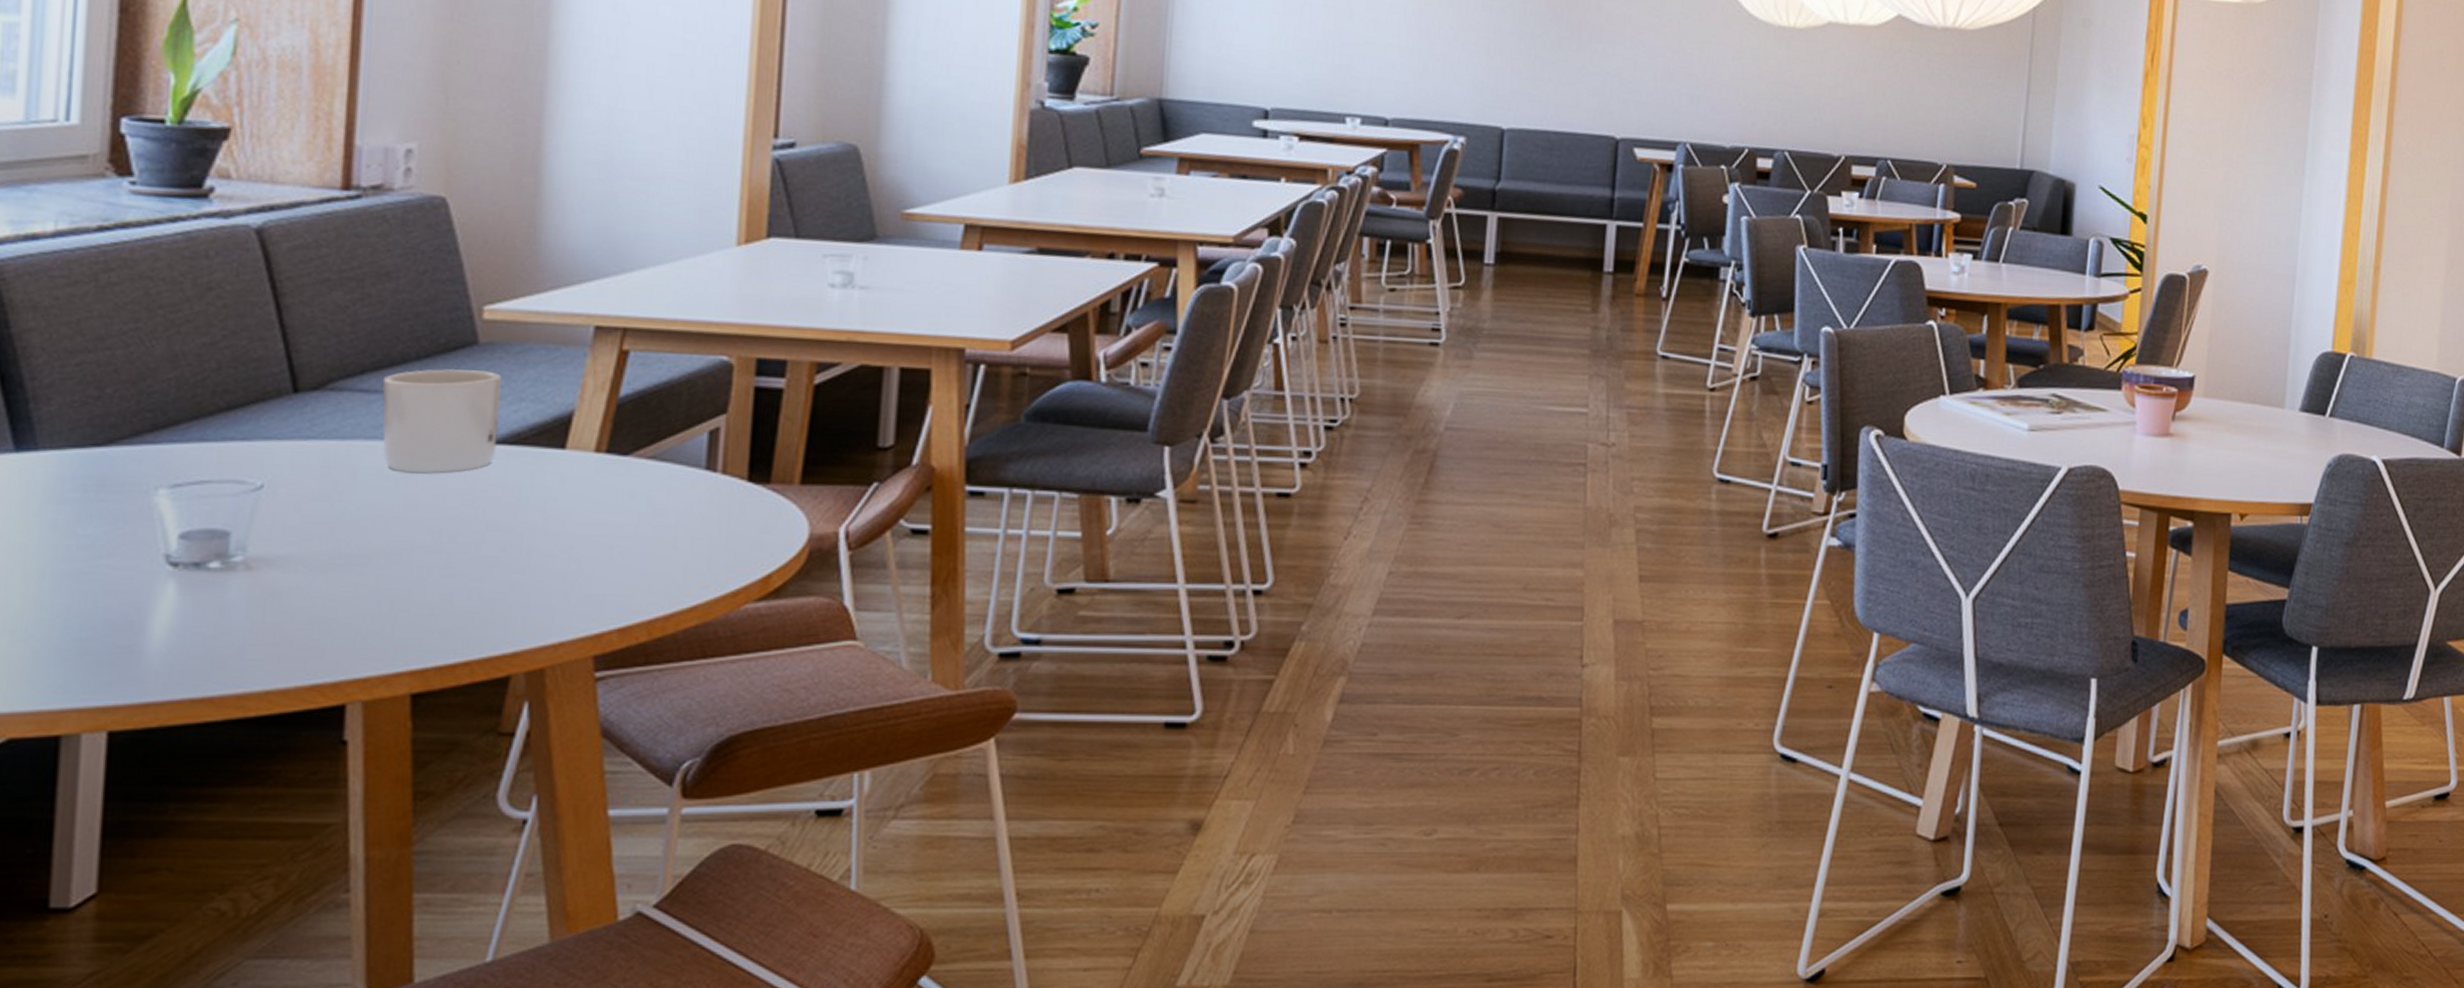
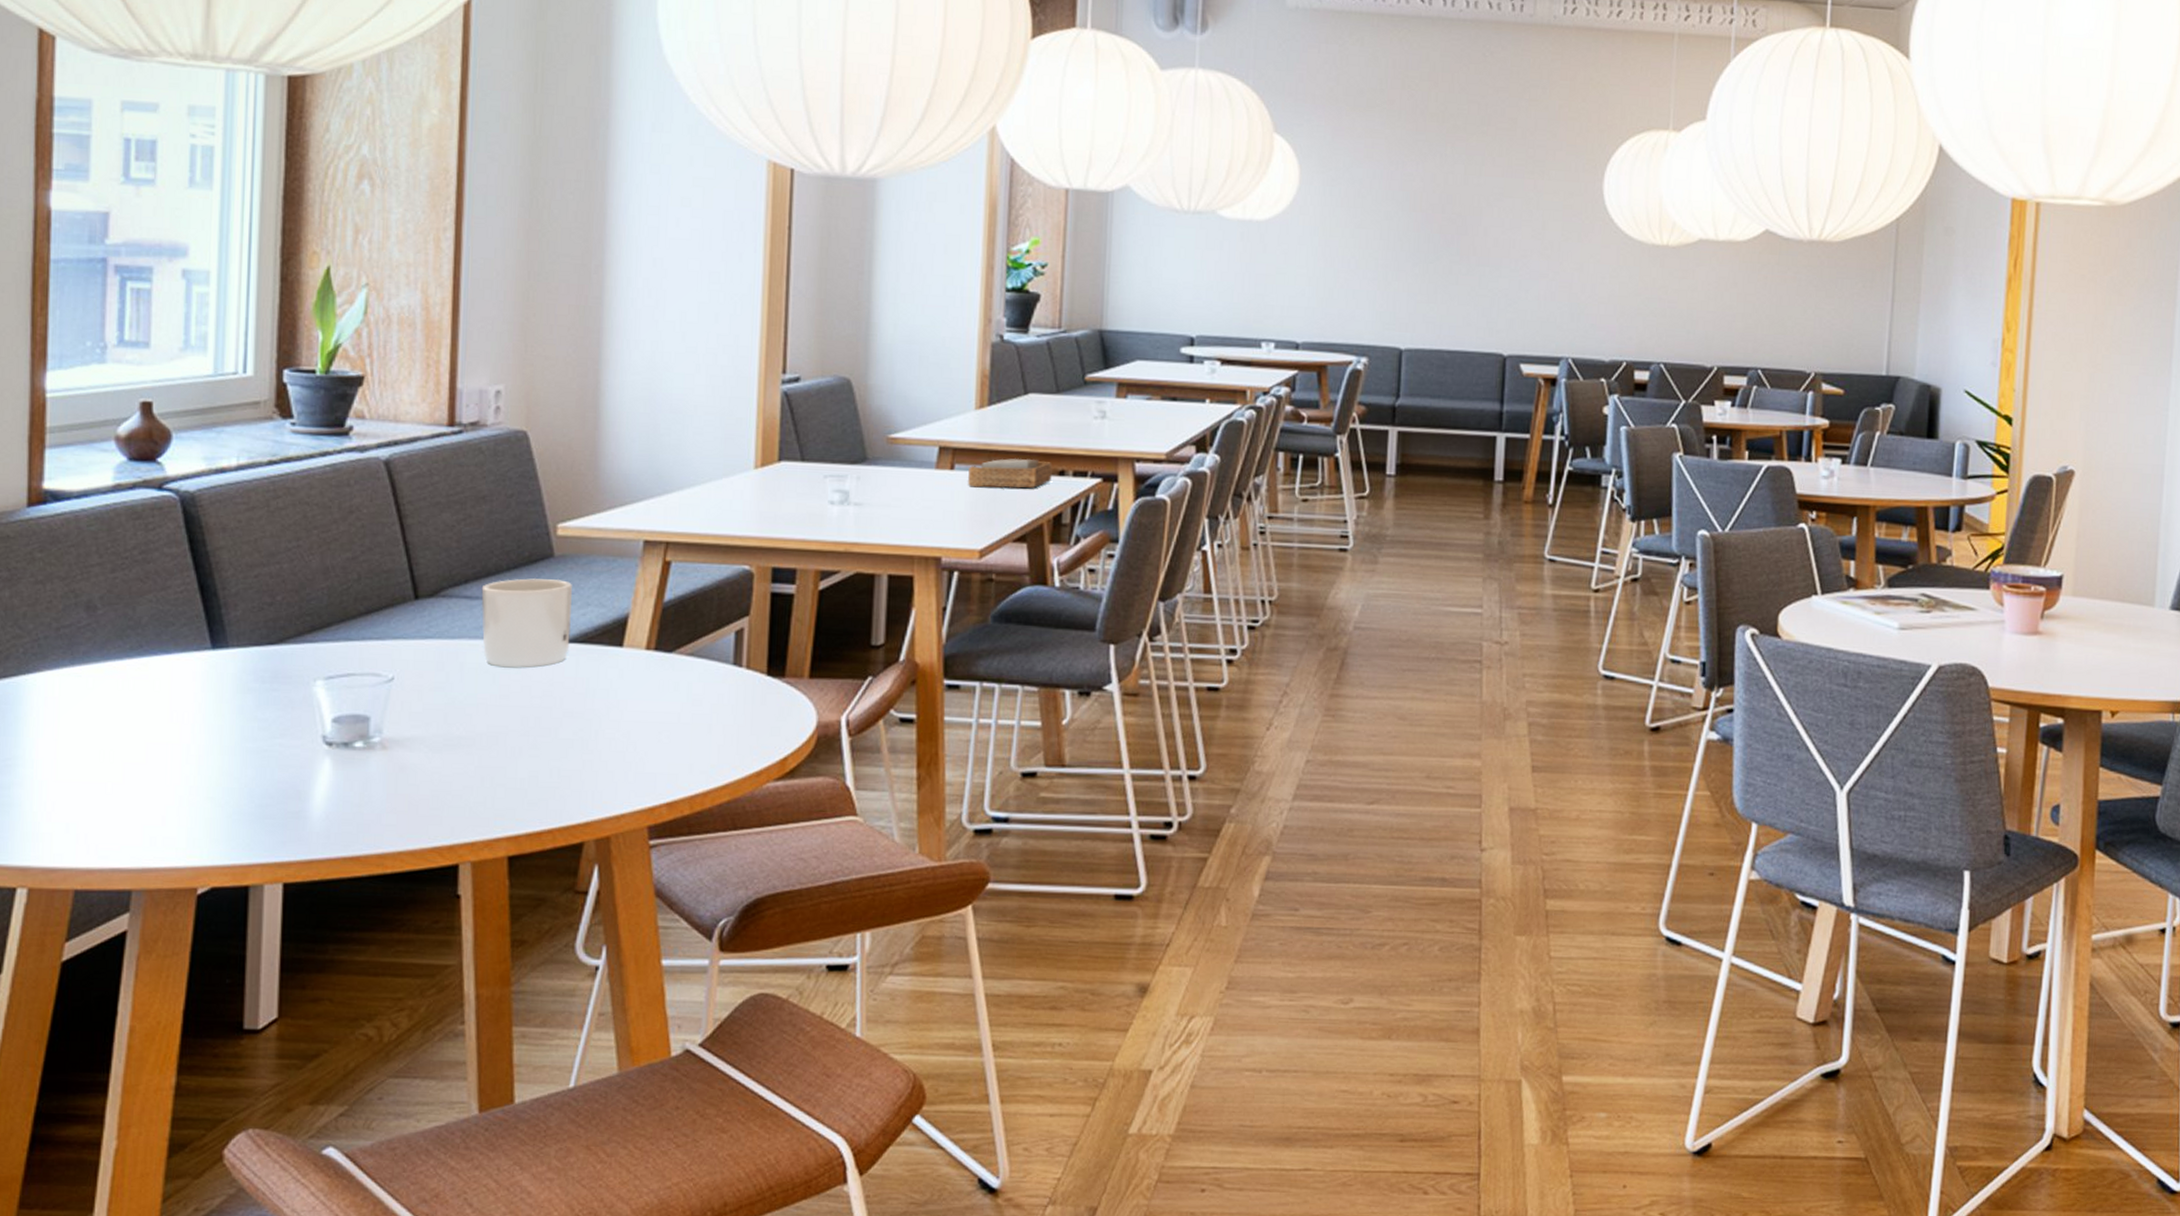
napkin holder: none [997,239,1100,273] -> present [967,458,1052,489]

